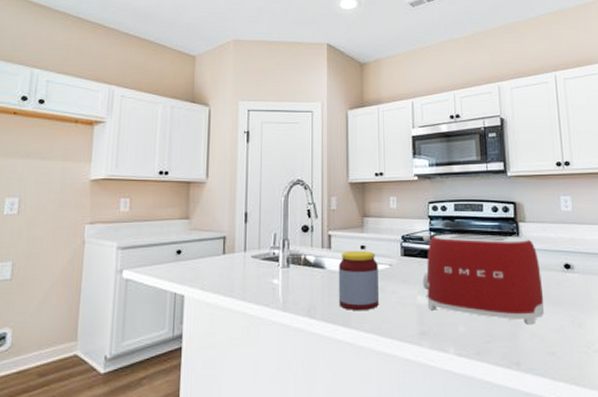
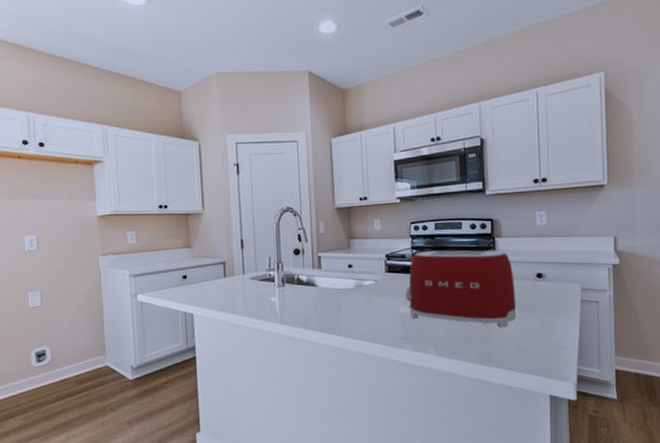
jar: present [338,251,379,311] -> none [328,269,366,322]

